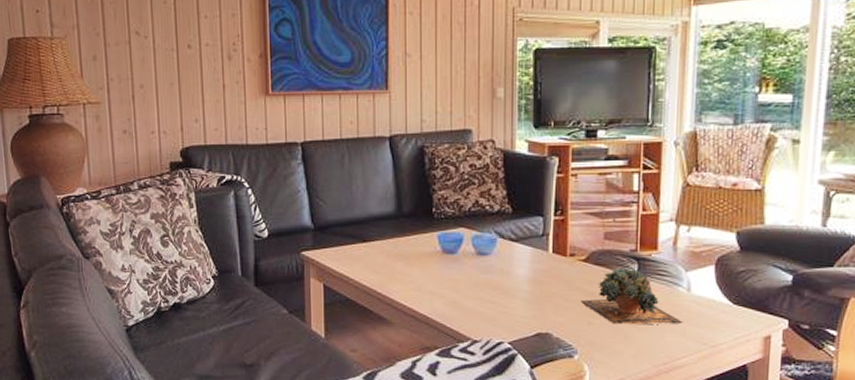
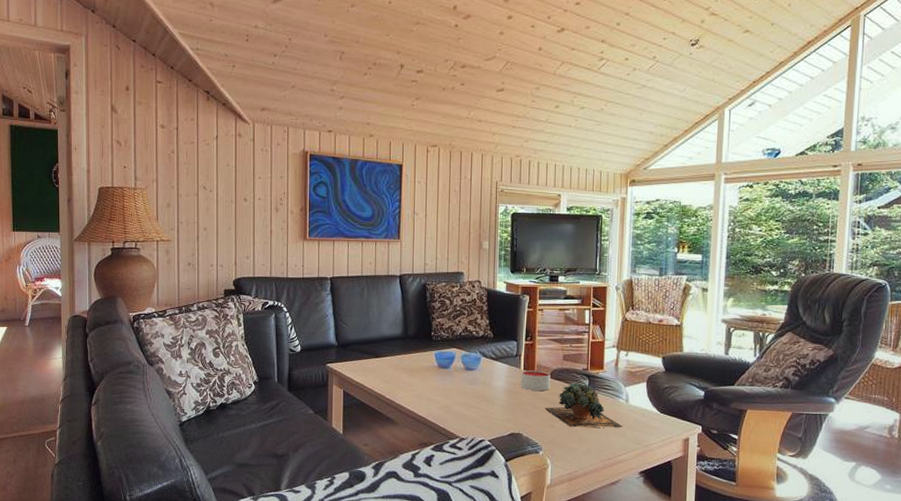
candle: none [549,252,588,280] -> present [521,369,550,391]

